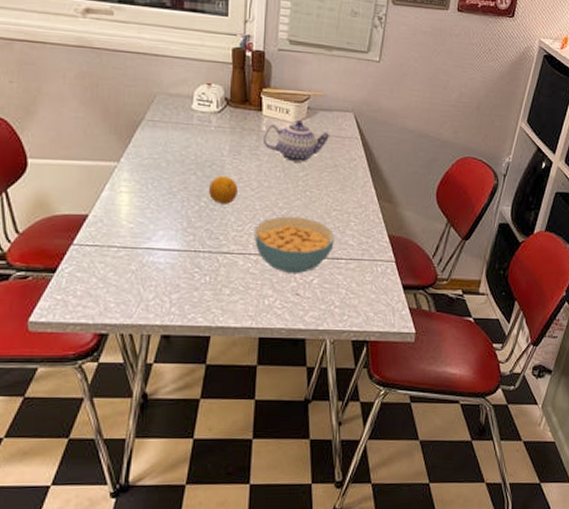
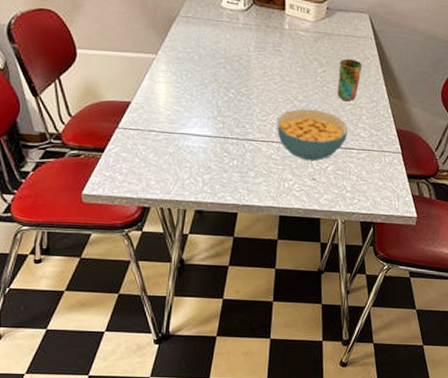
fruit: present [208,175,239,204] -> none [236,69,263,96]
teapot: present [263,120,330,162] -> none [286,20,347,60]
cup: none [321,161,349,206] -> present [337,59,363,101]

